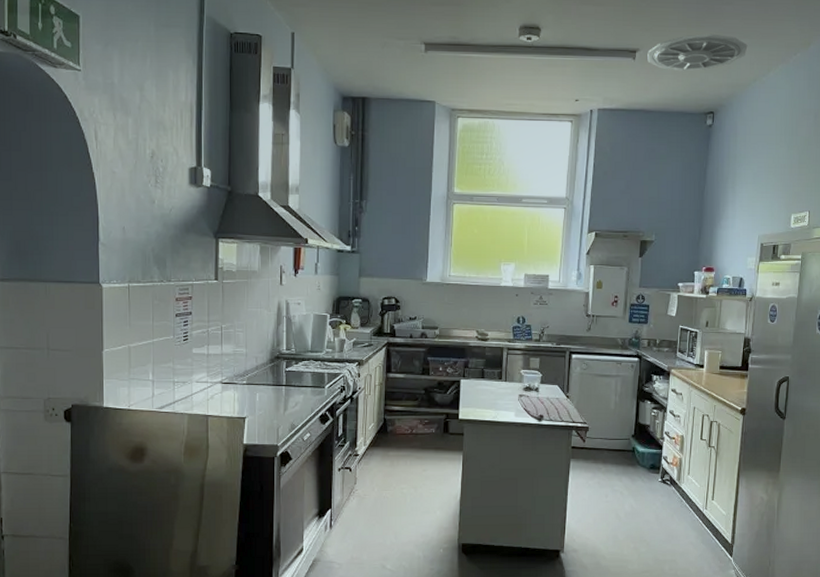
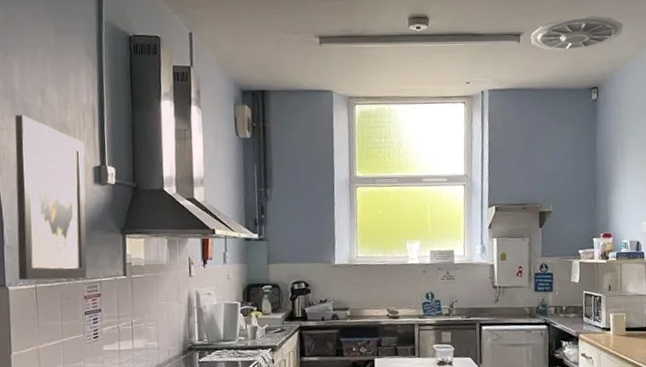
wall art: none [111,110,181,281] -> present [15,115,87,281]

